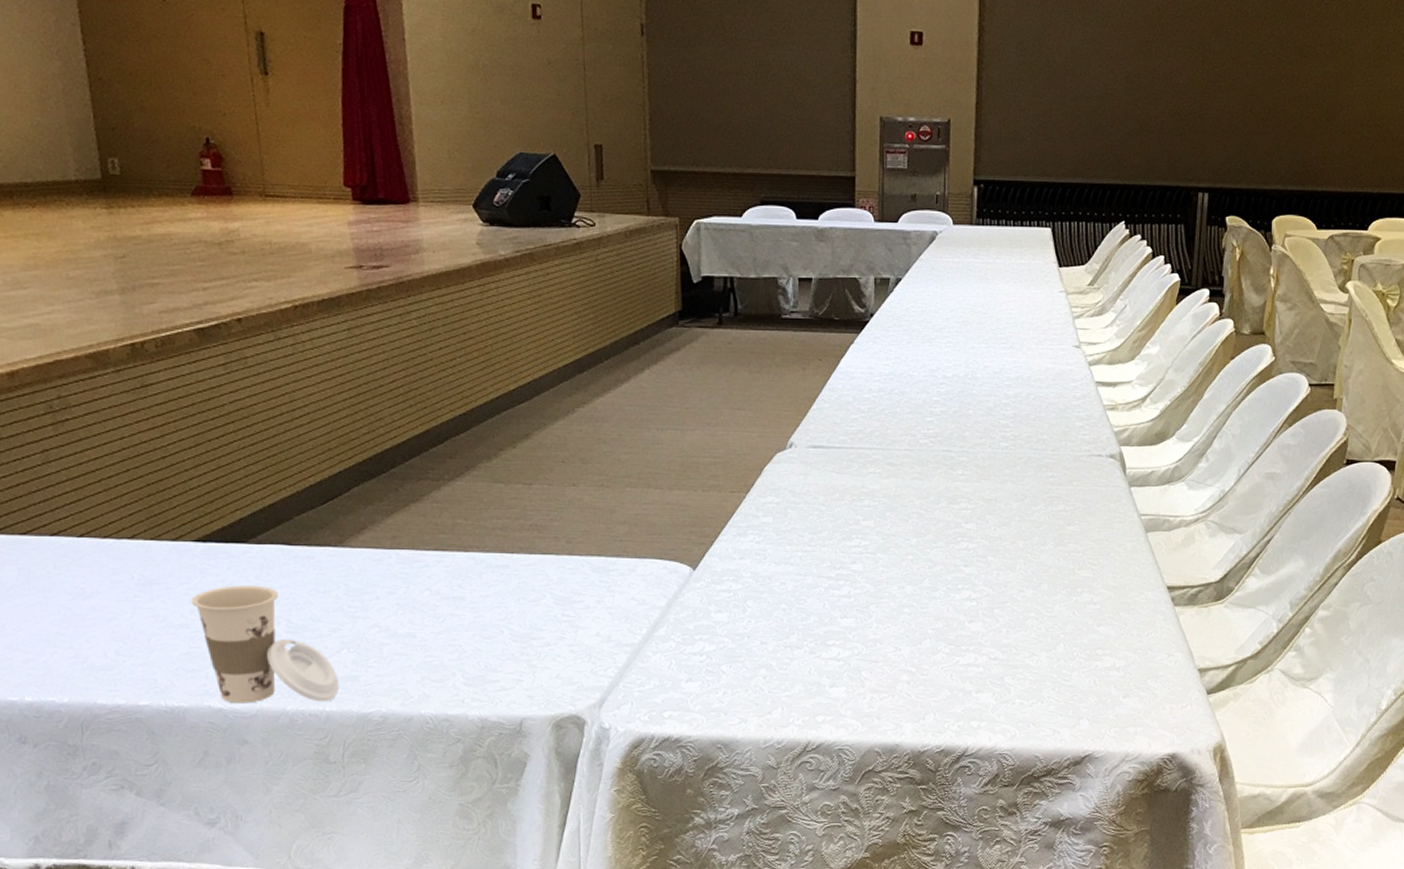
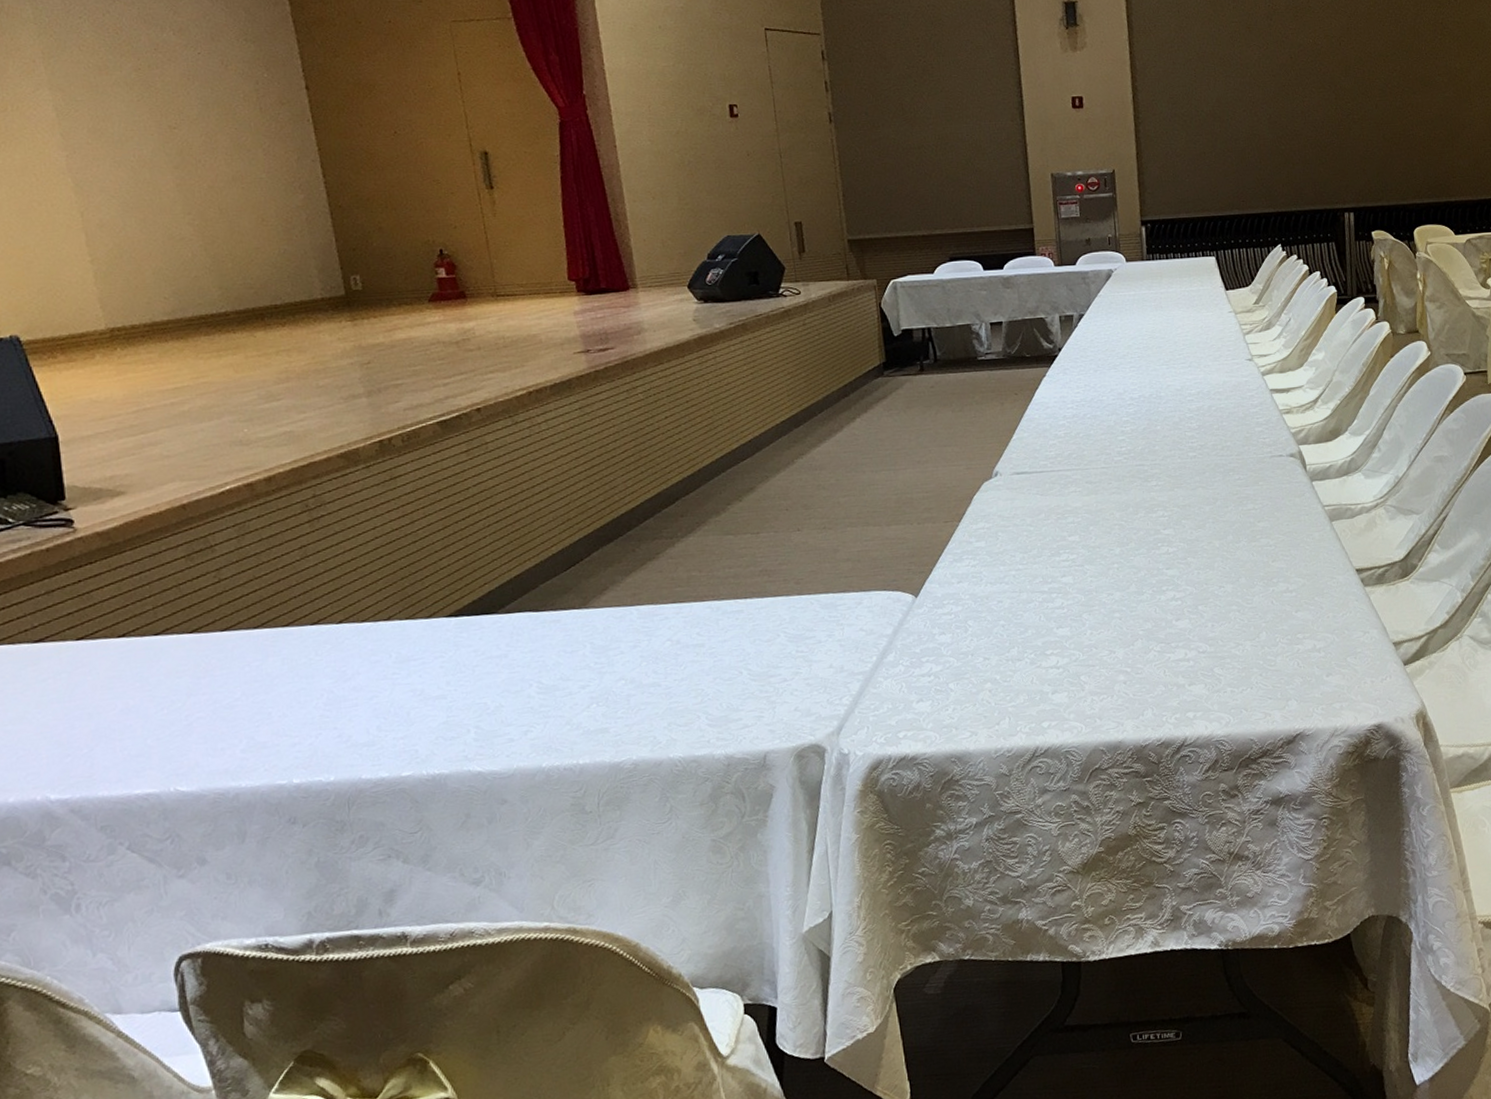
cup: present [191,585,340,704] -> none [446,652,591,766]

